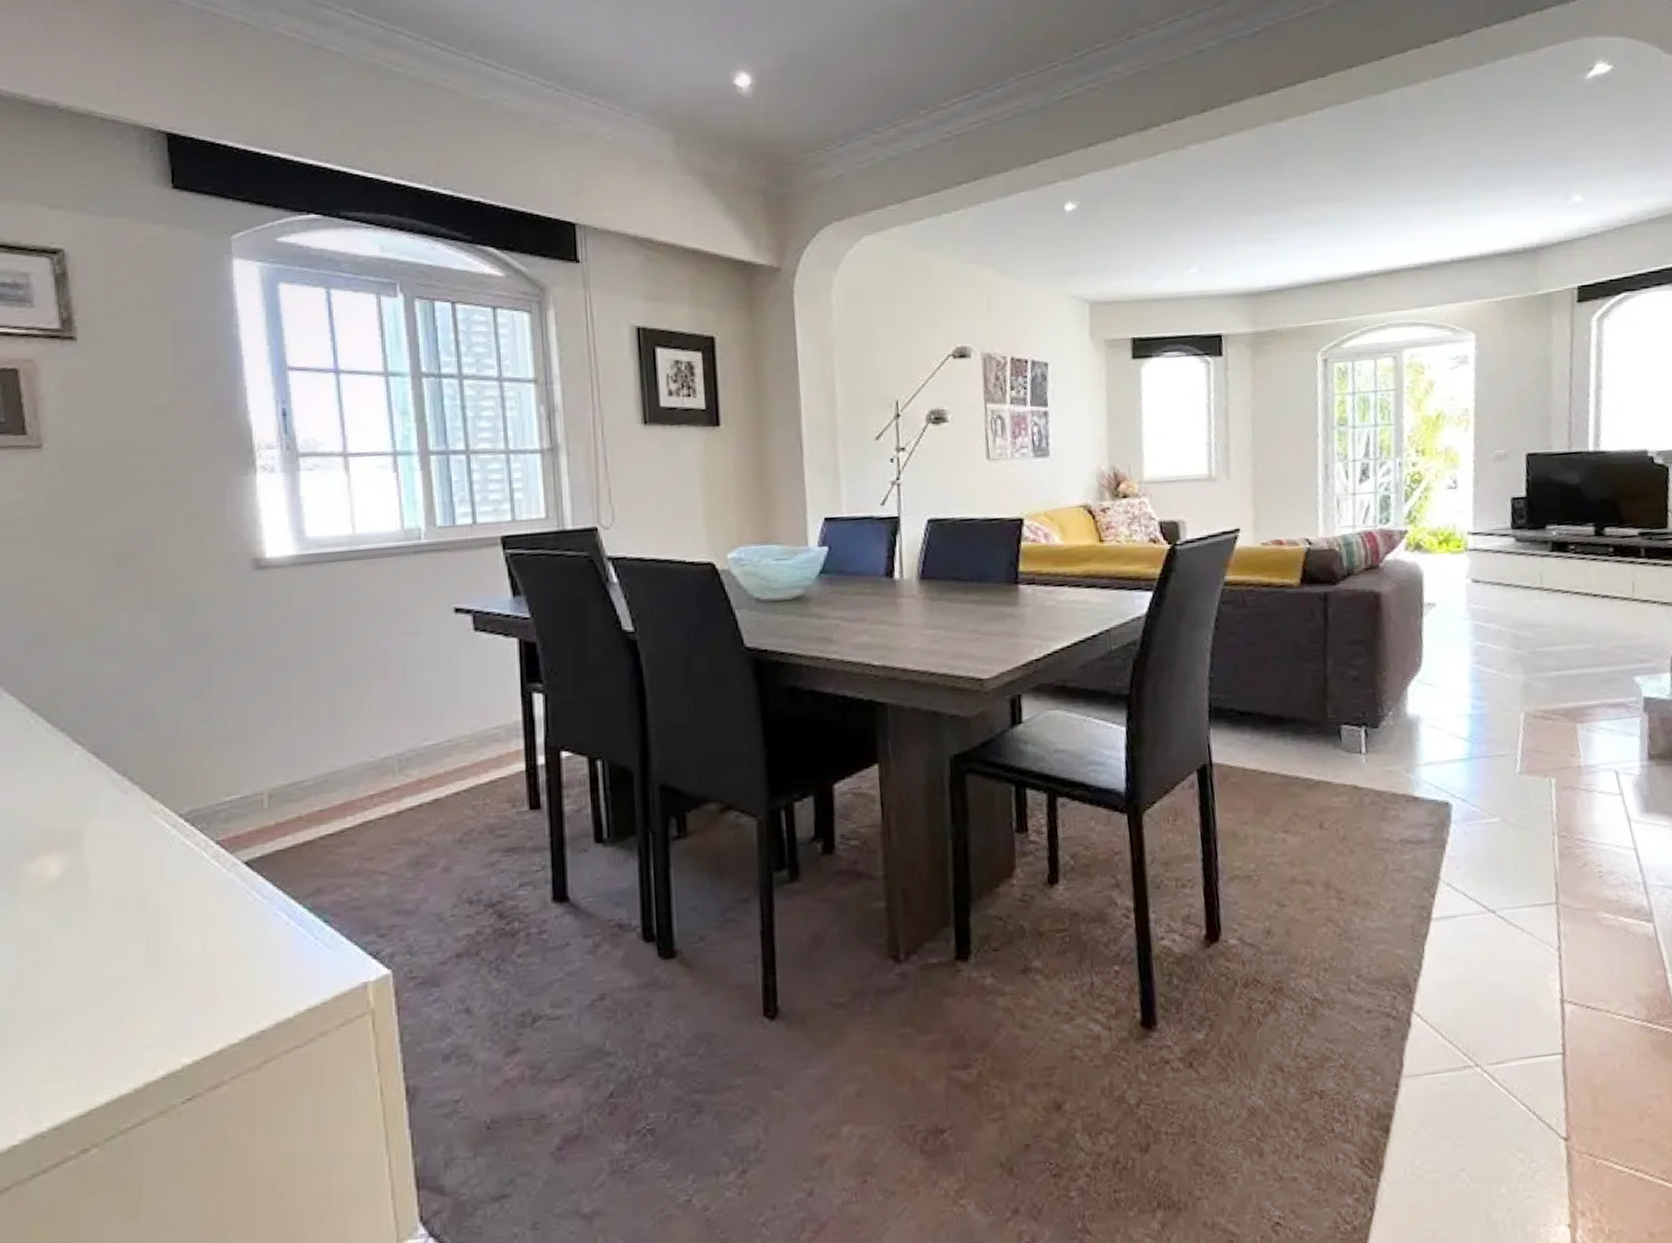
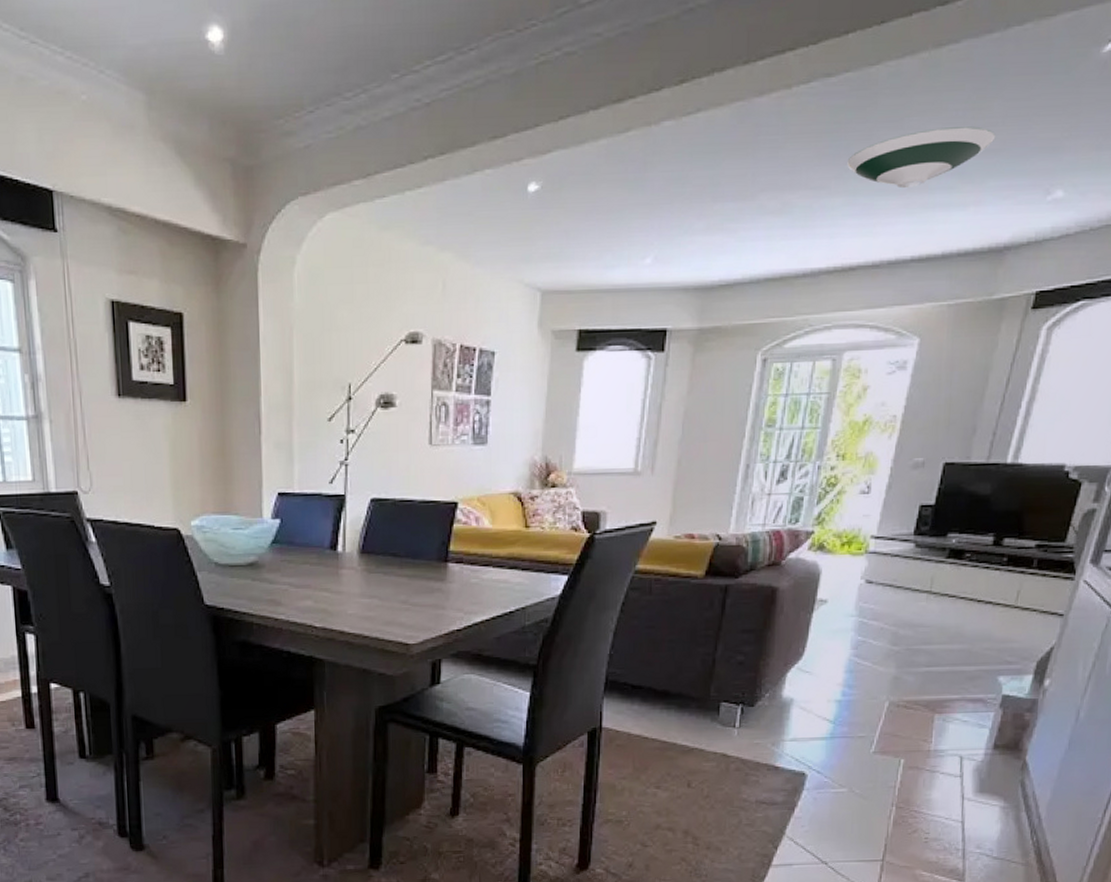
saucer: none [1371,142,1507,198] -> present [846,126,996,189]

